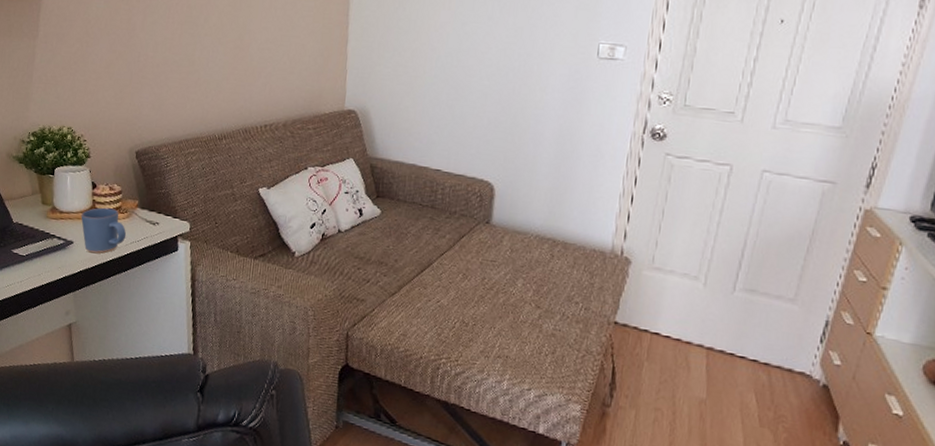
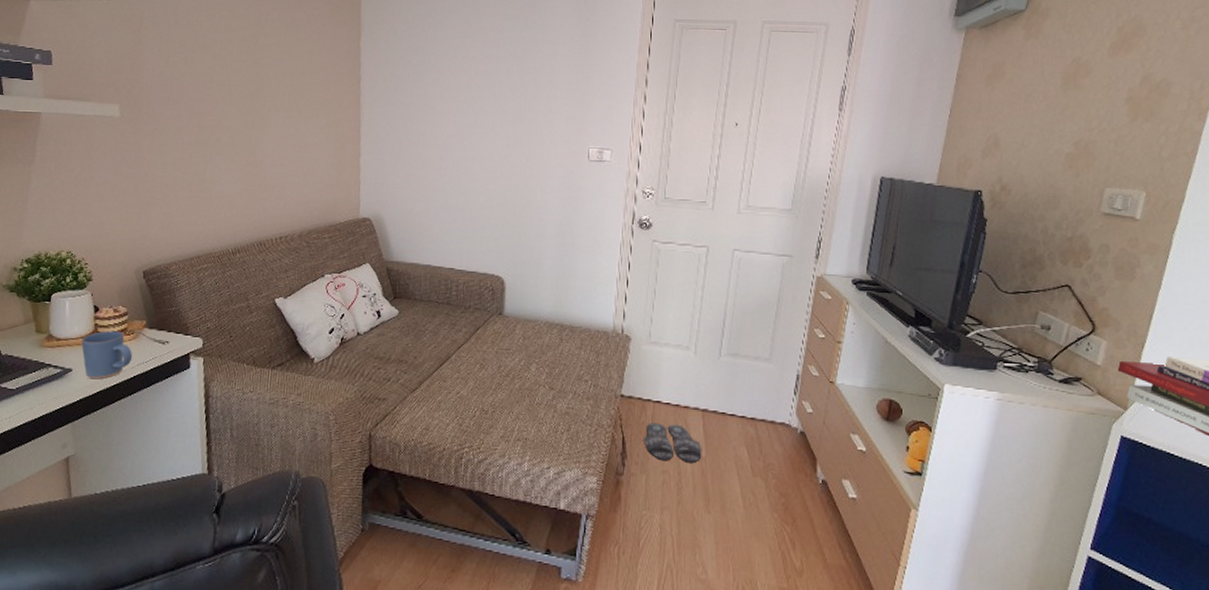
slippers: none [636,355,703,405] -> present [644,423,702,464]

